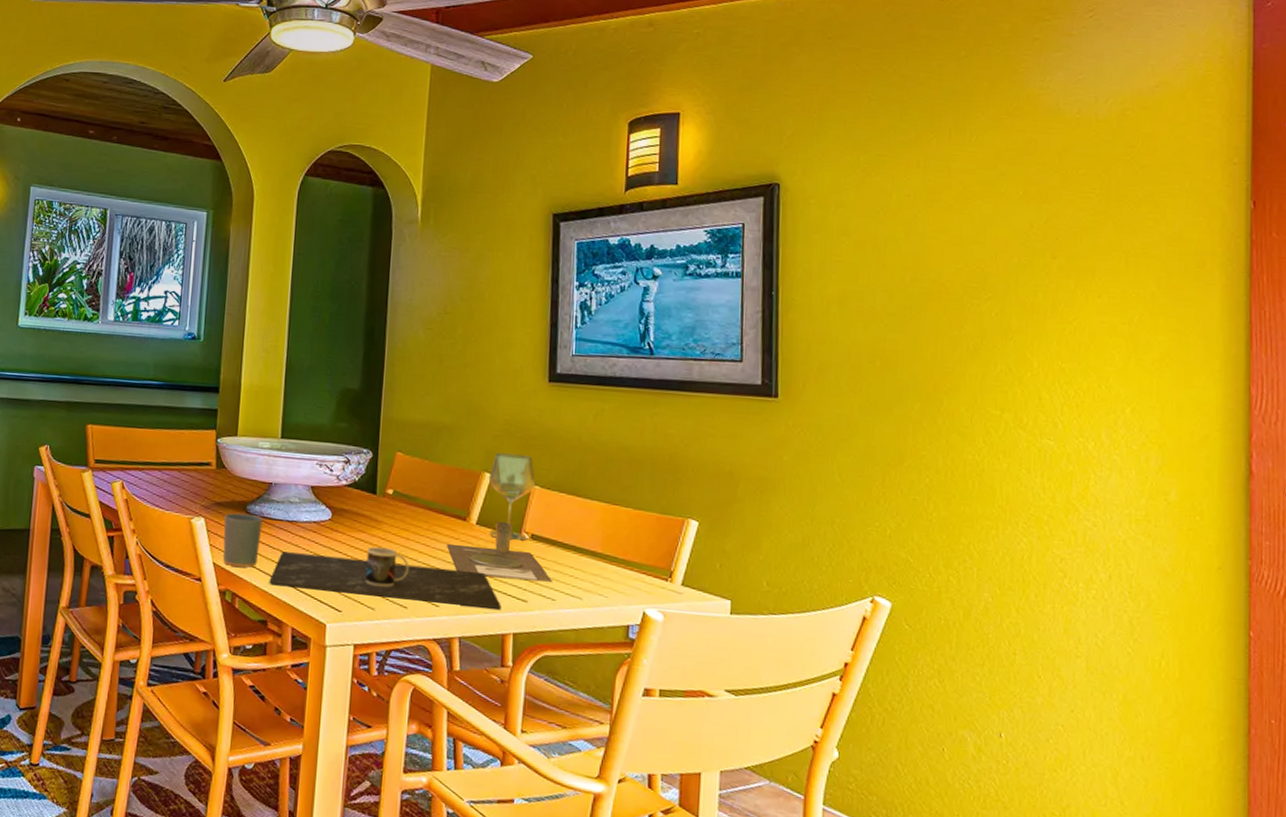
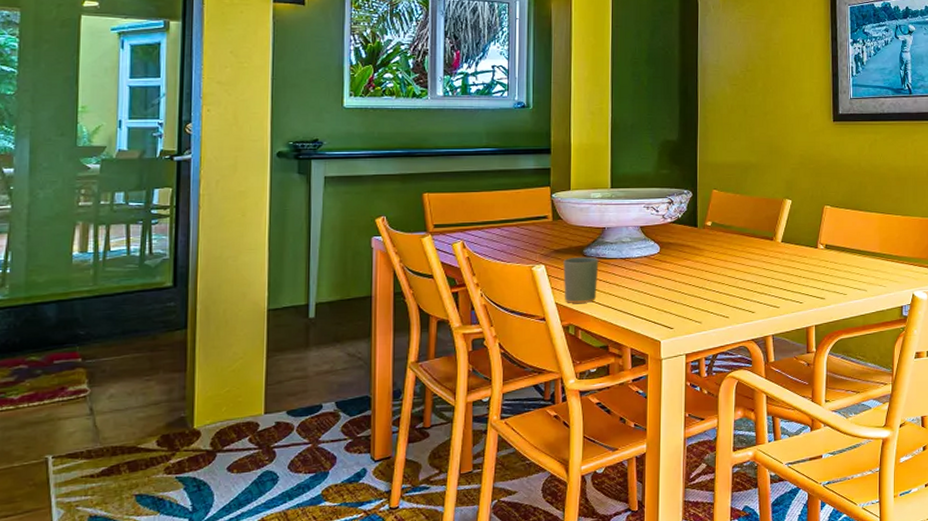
place setting: present [269,546,502,610] -> none [608,271,805,314]
place setting: present [447,521,553,583] -> none [759,237,844,283]
wine glass: present [488,452,536,541] -> none [789,182,827,252]

